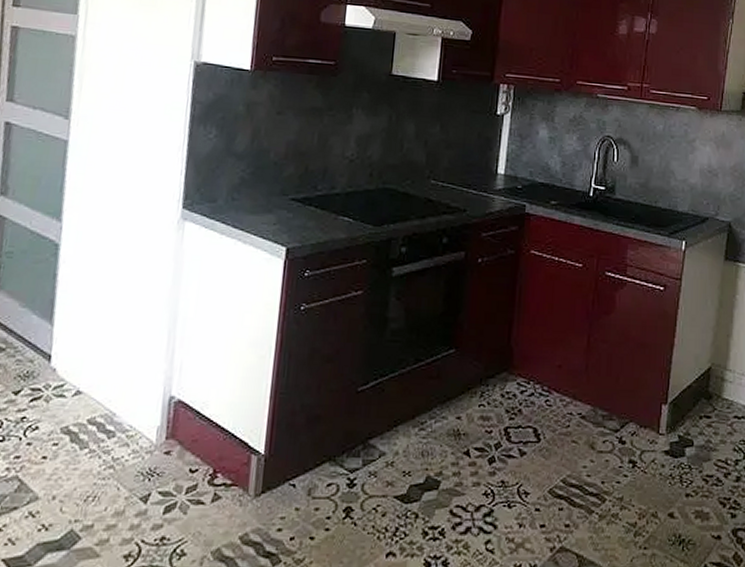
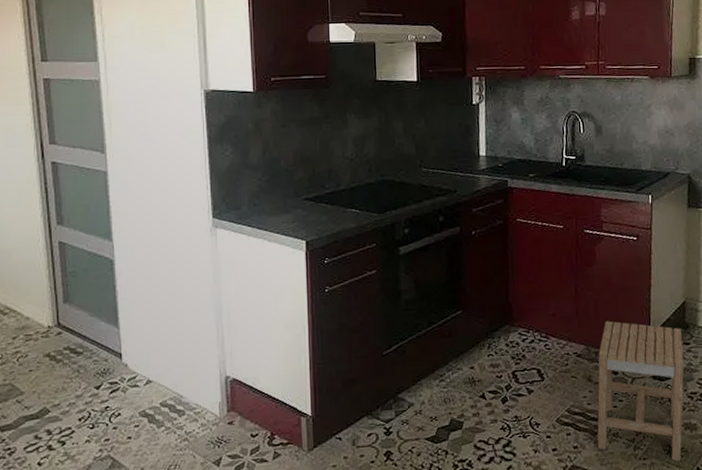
stool: none [592,380,703,556] -> present [597,321,684,462]

